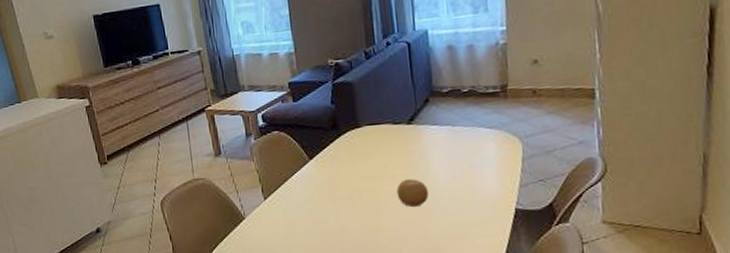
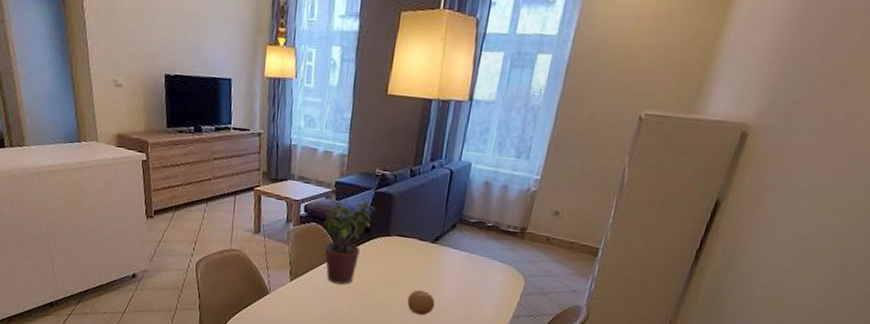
potted plant: none [283,92,338,192] -> present [323,197,376,285]

